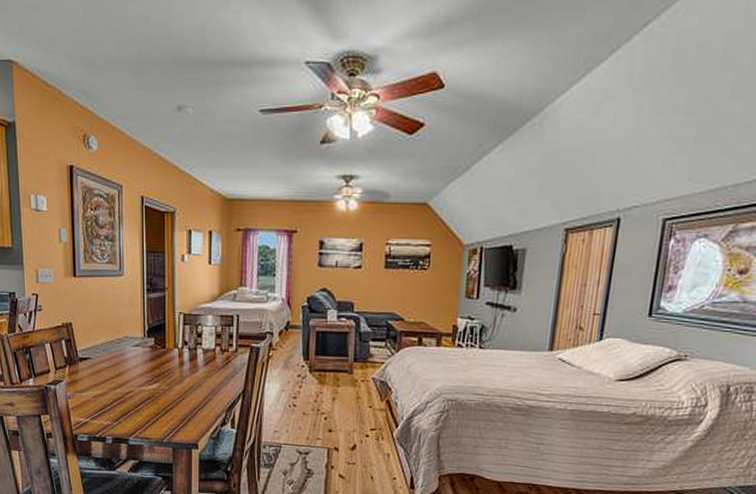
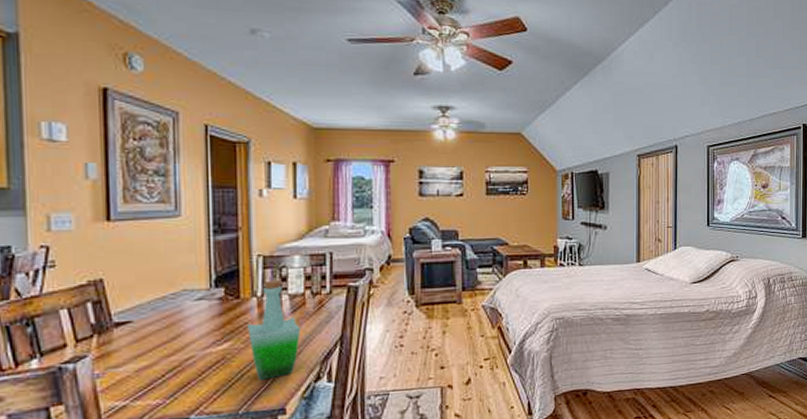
bottle: none [171,335,212,418] -> present [247,280,301,380]

